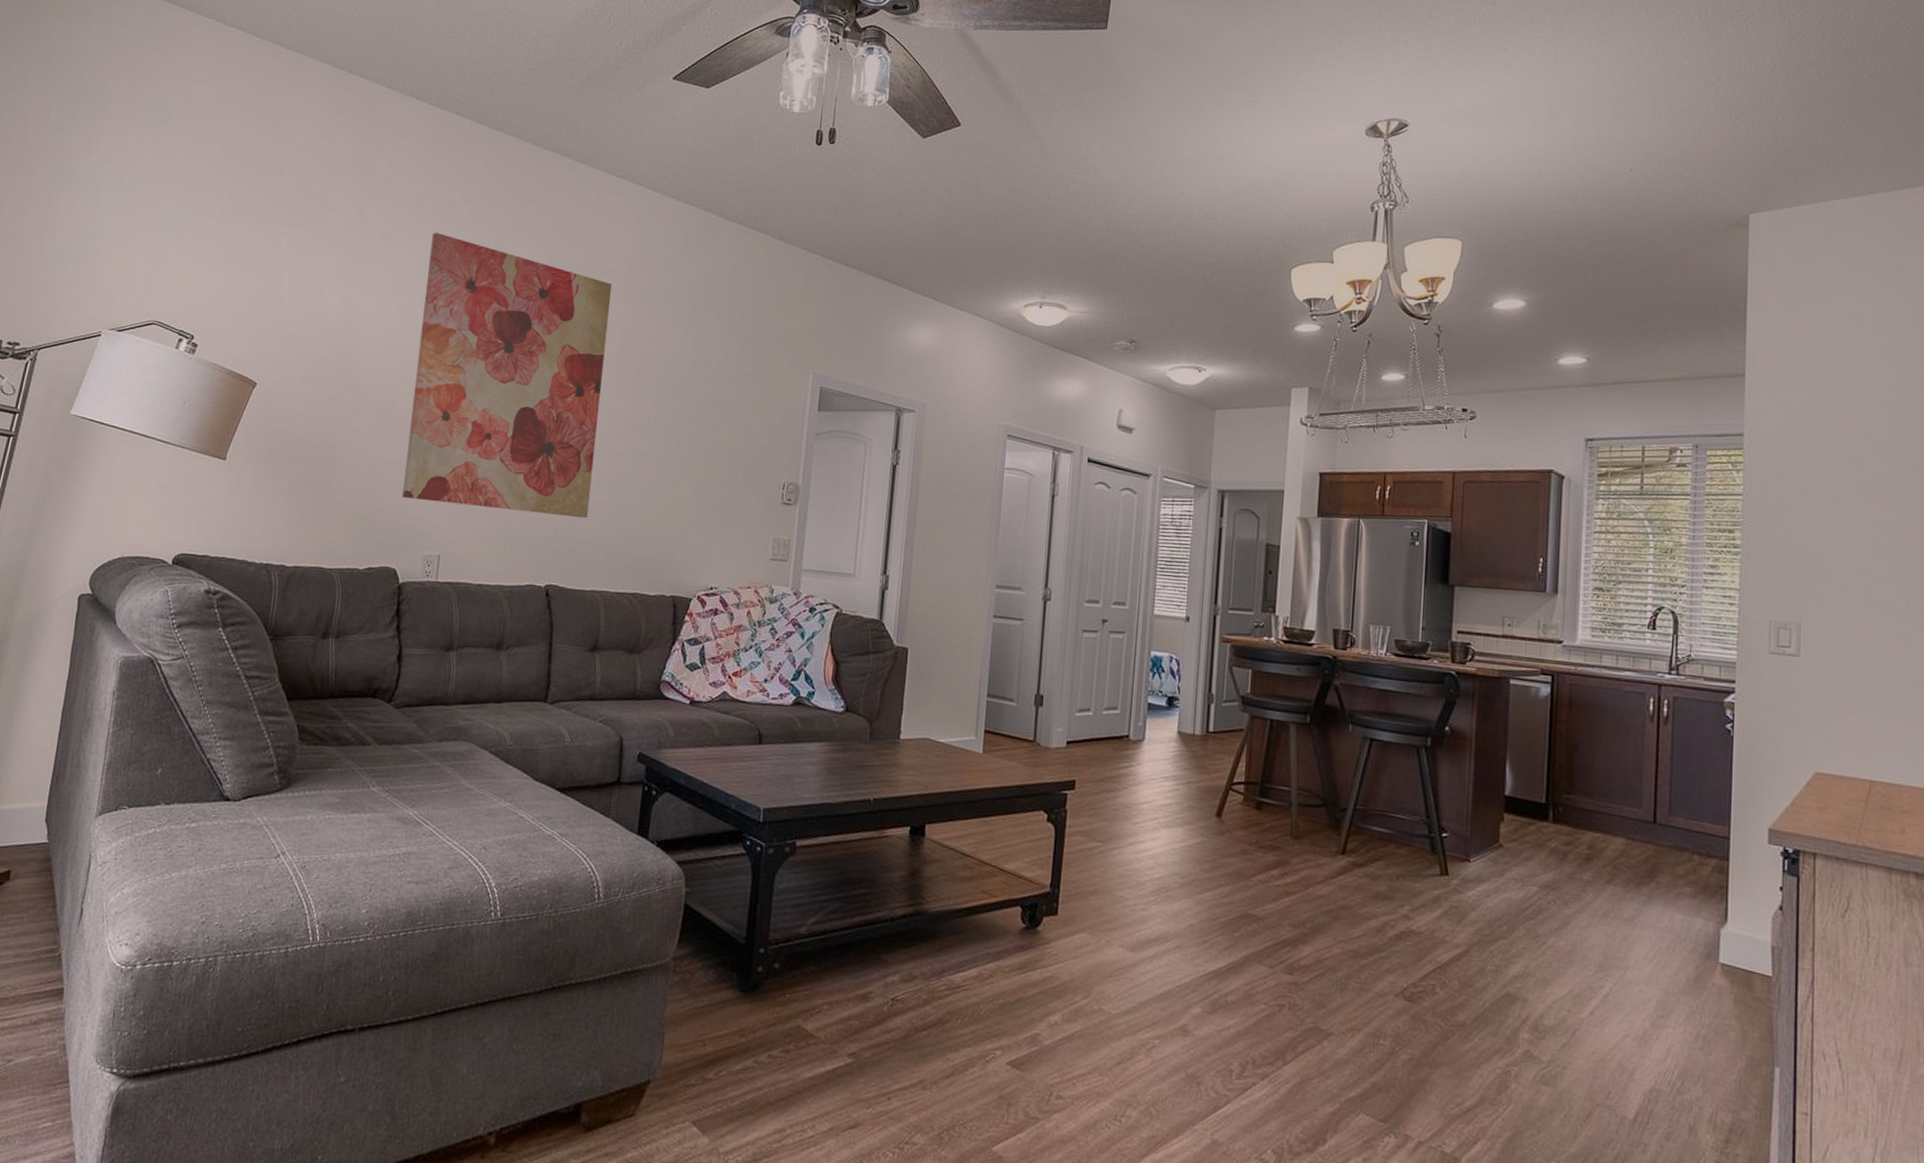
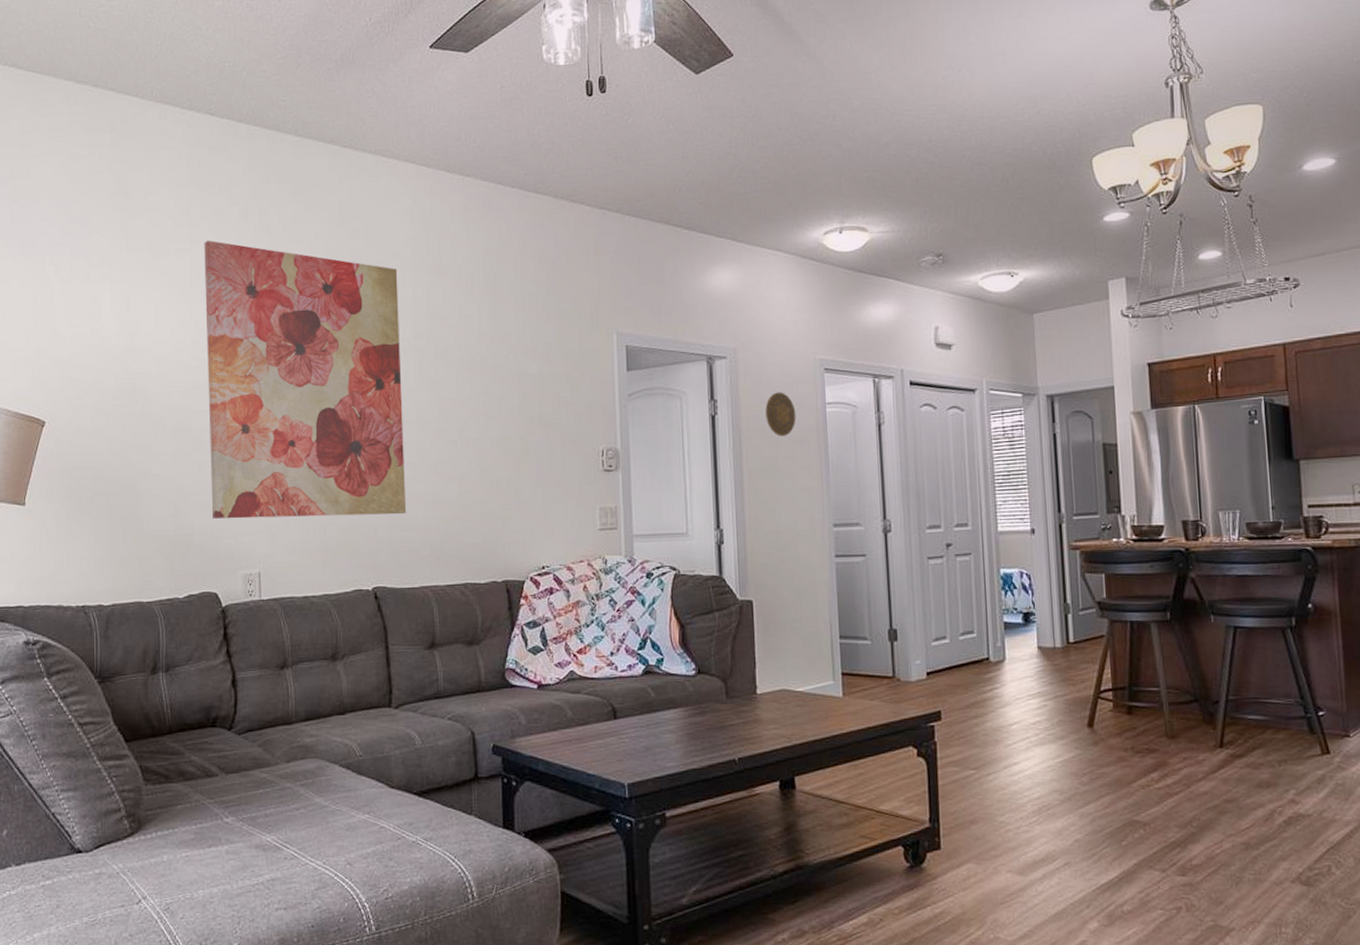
decorative plate: none [944,451,975,495] -> present [765,392,796,437]

